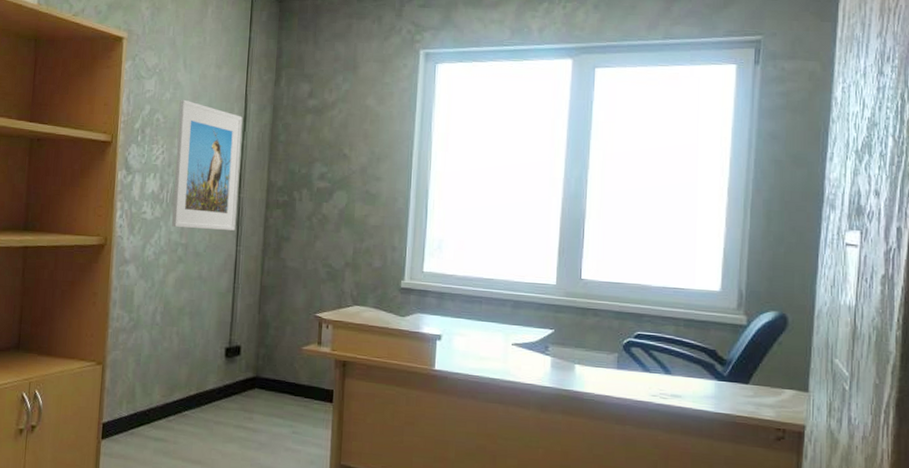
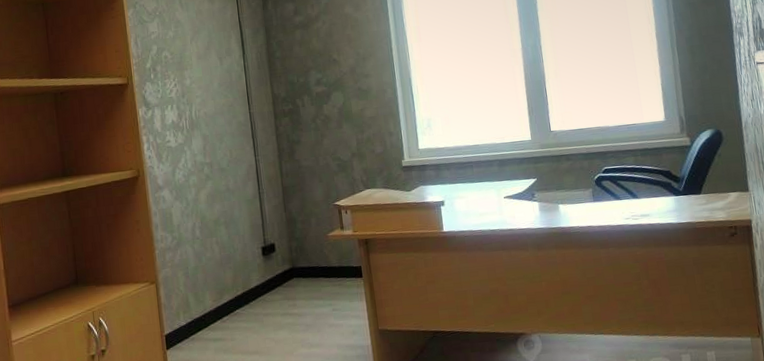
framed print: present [172,99,243,231] -> none [182,35,251,150]

